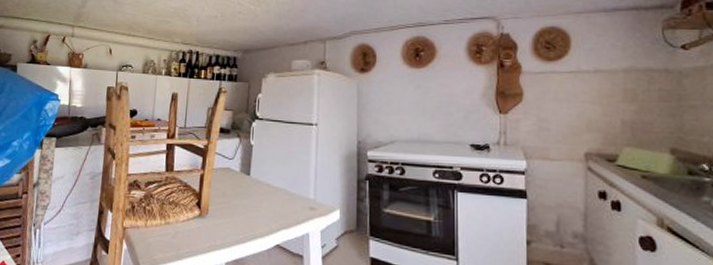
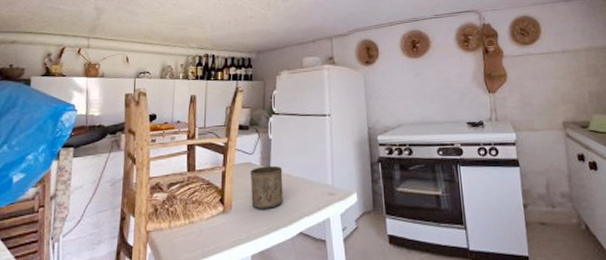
cup: none [228,173,263,217] -> present [250,165,283,209]

